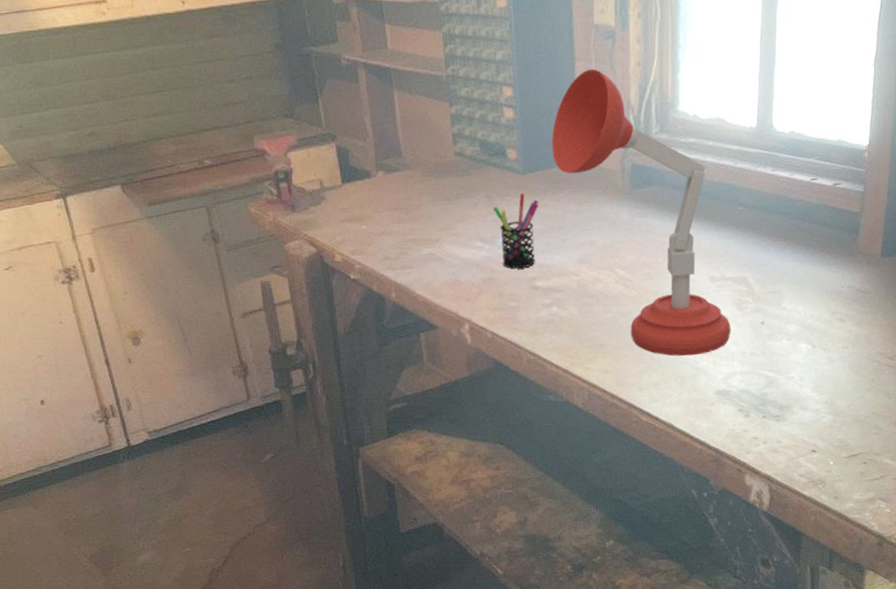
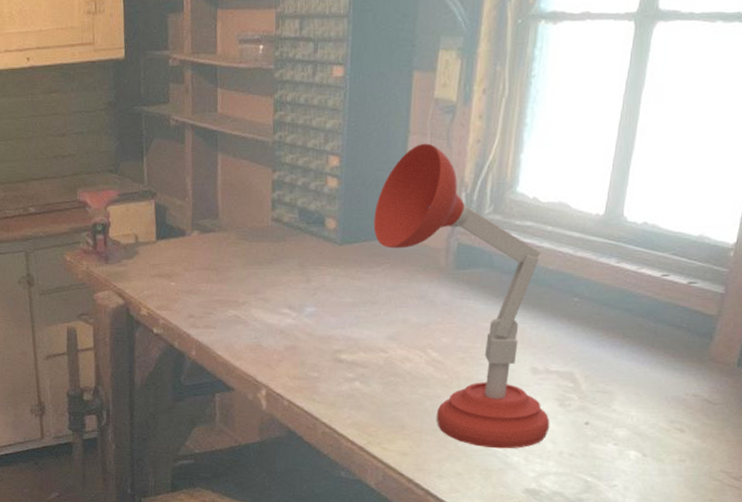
pen holder: present [493,193,539,269] -> none [304,264,354,340]

